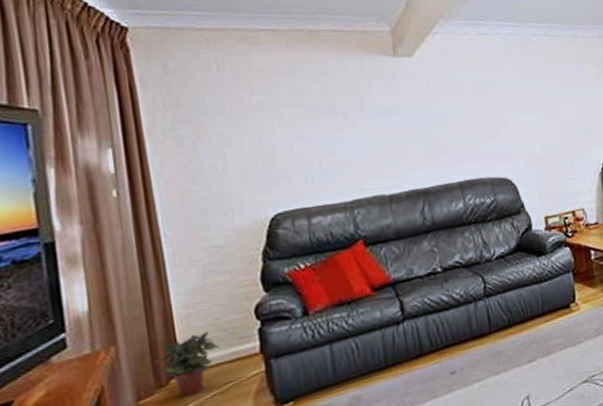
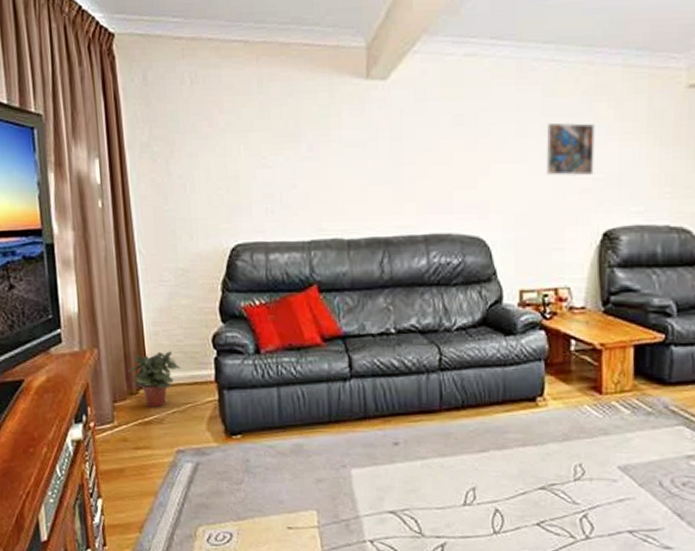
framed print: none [549,81,589,123] -> present [547,122,595,177]

